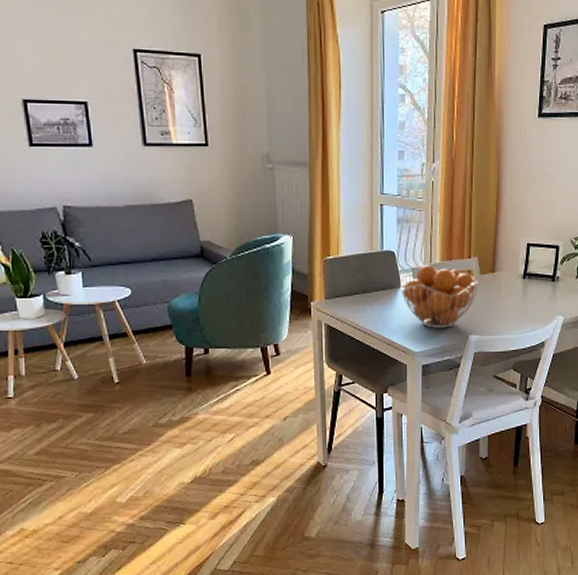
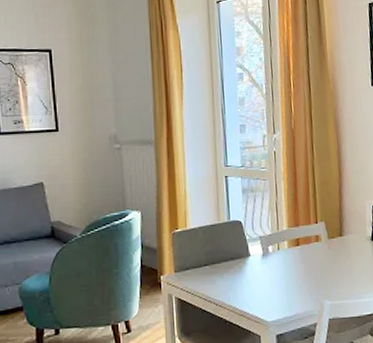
fruit basket: present [400,264,479,328] -> none [248,231,328,296]

